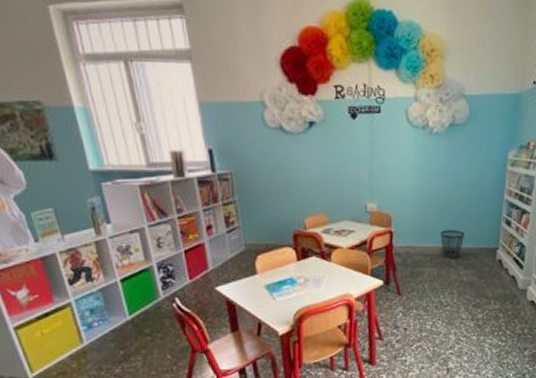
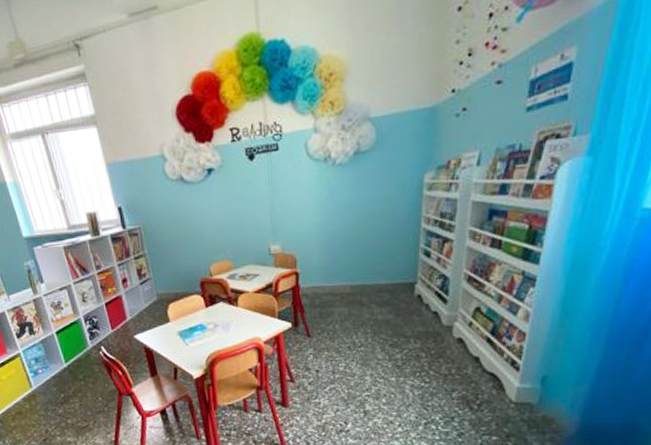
wastebasket: present [441,230,465,259] -> none [350,266,378,297]

